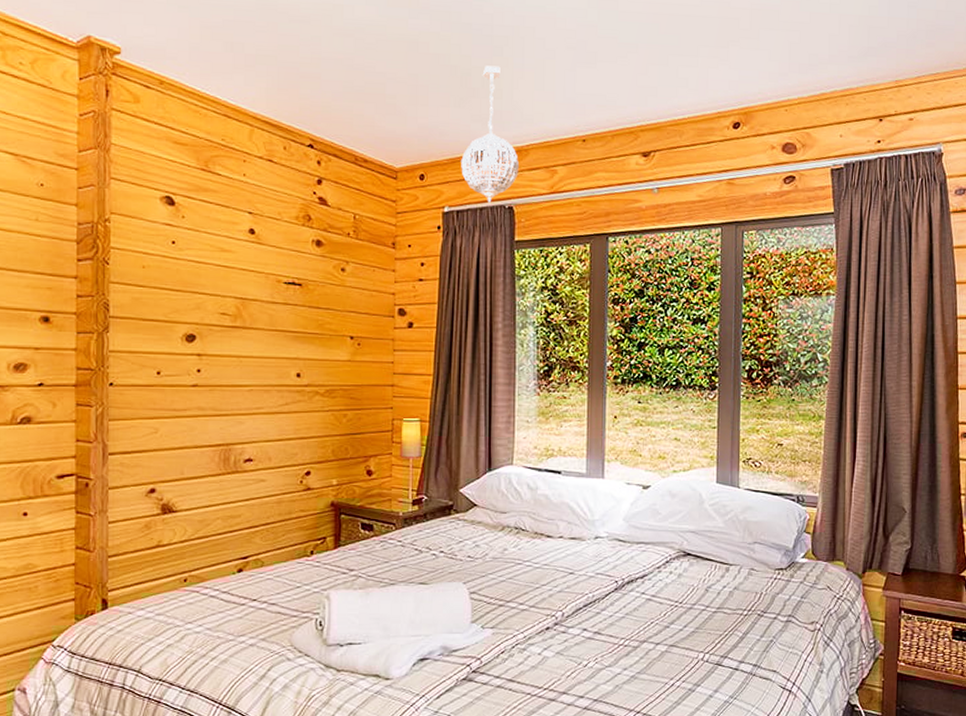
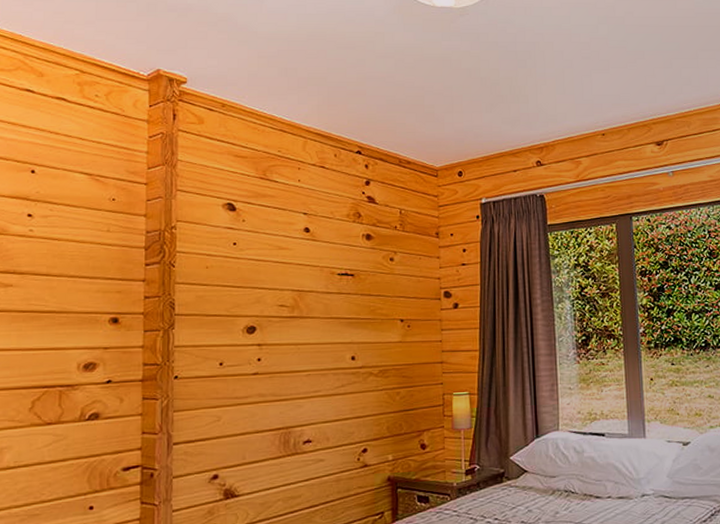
pendant light: present [461,65,520,203] -> none [495,76,548,193]

